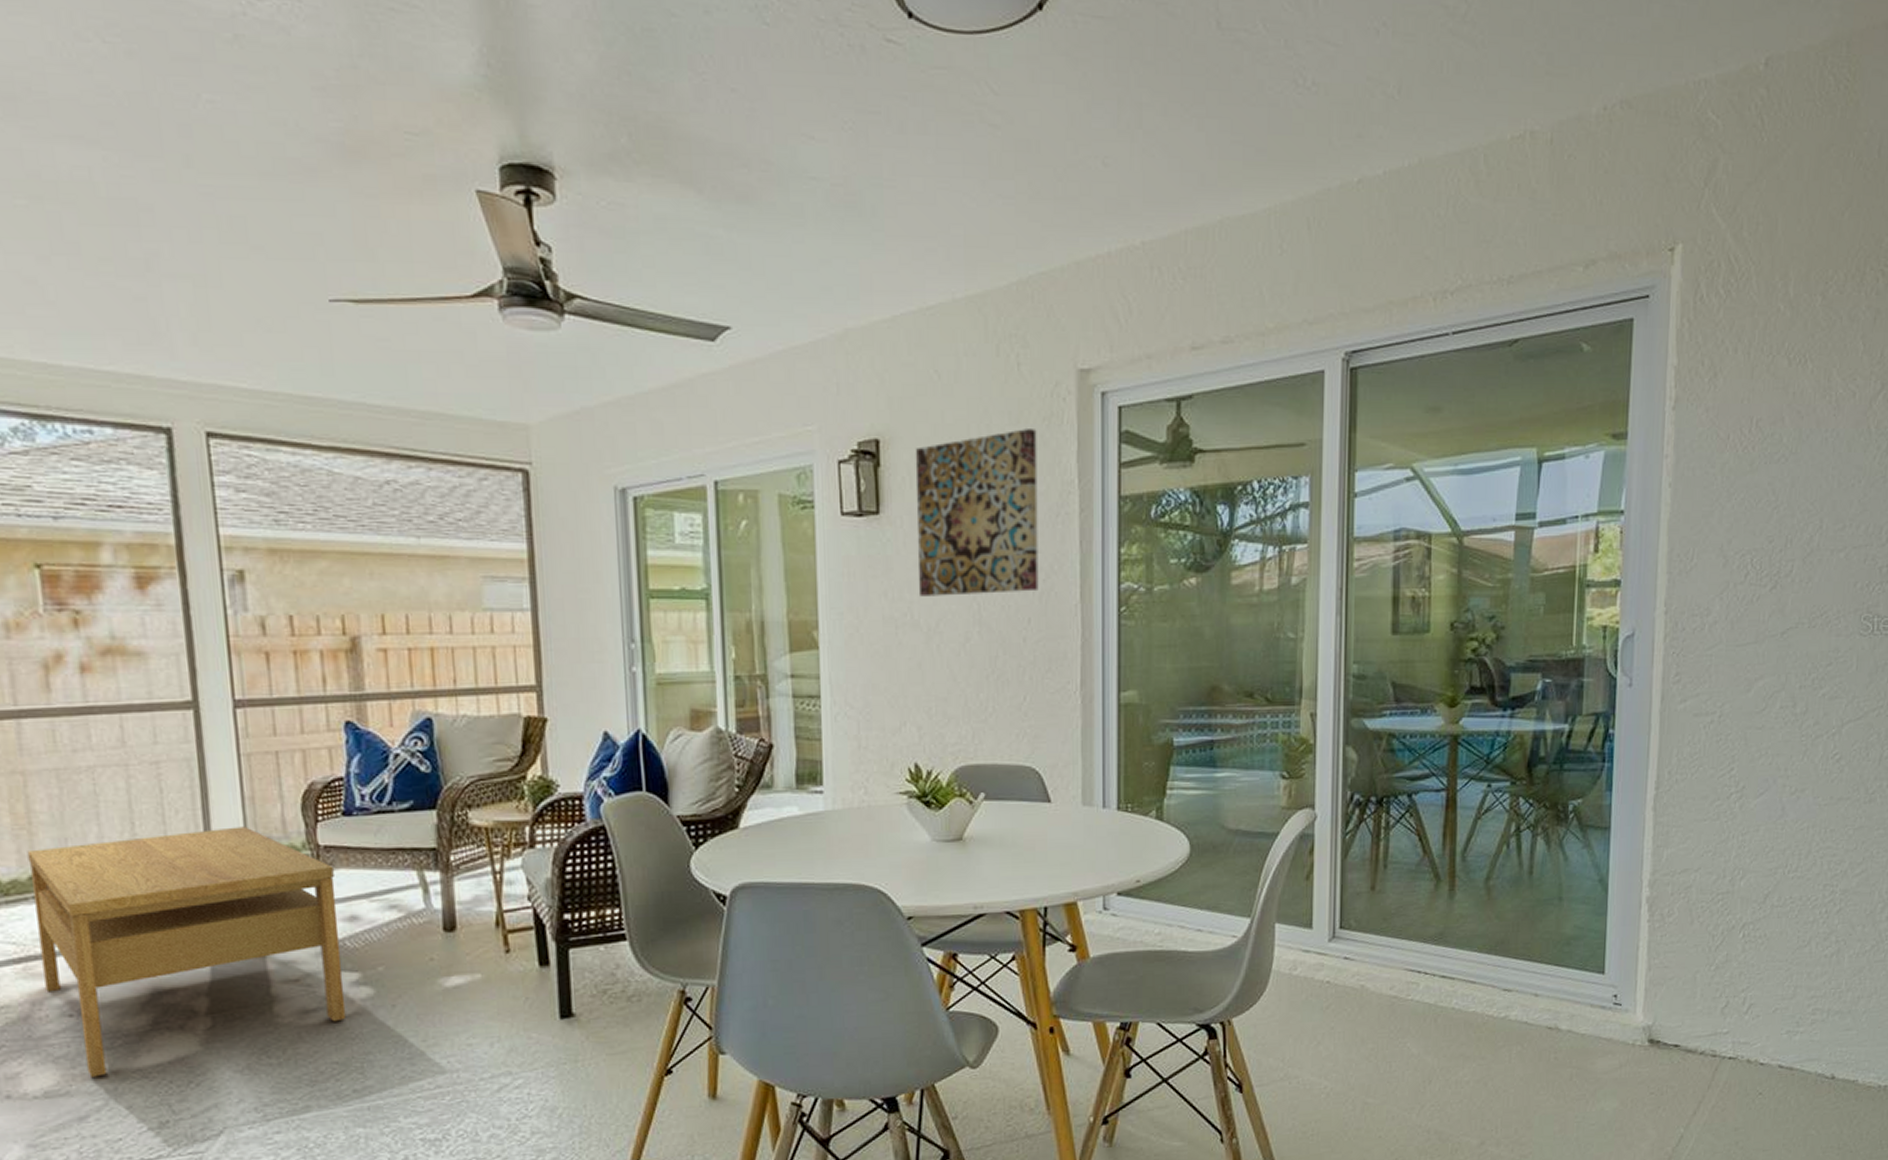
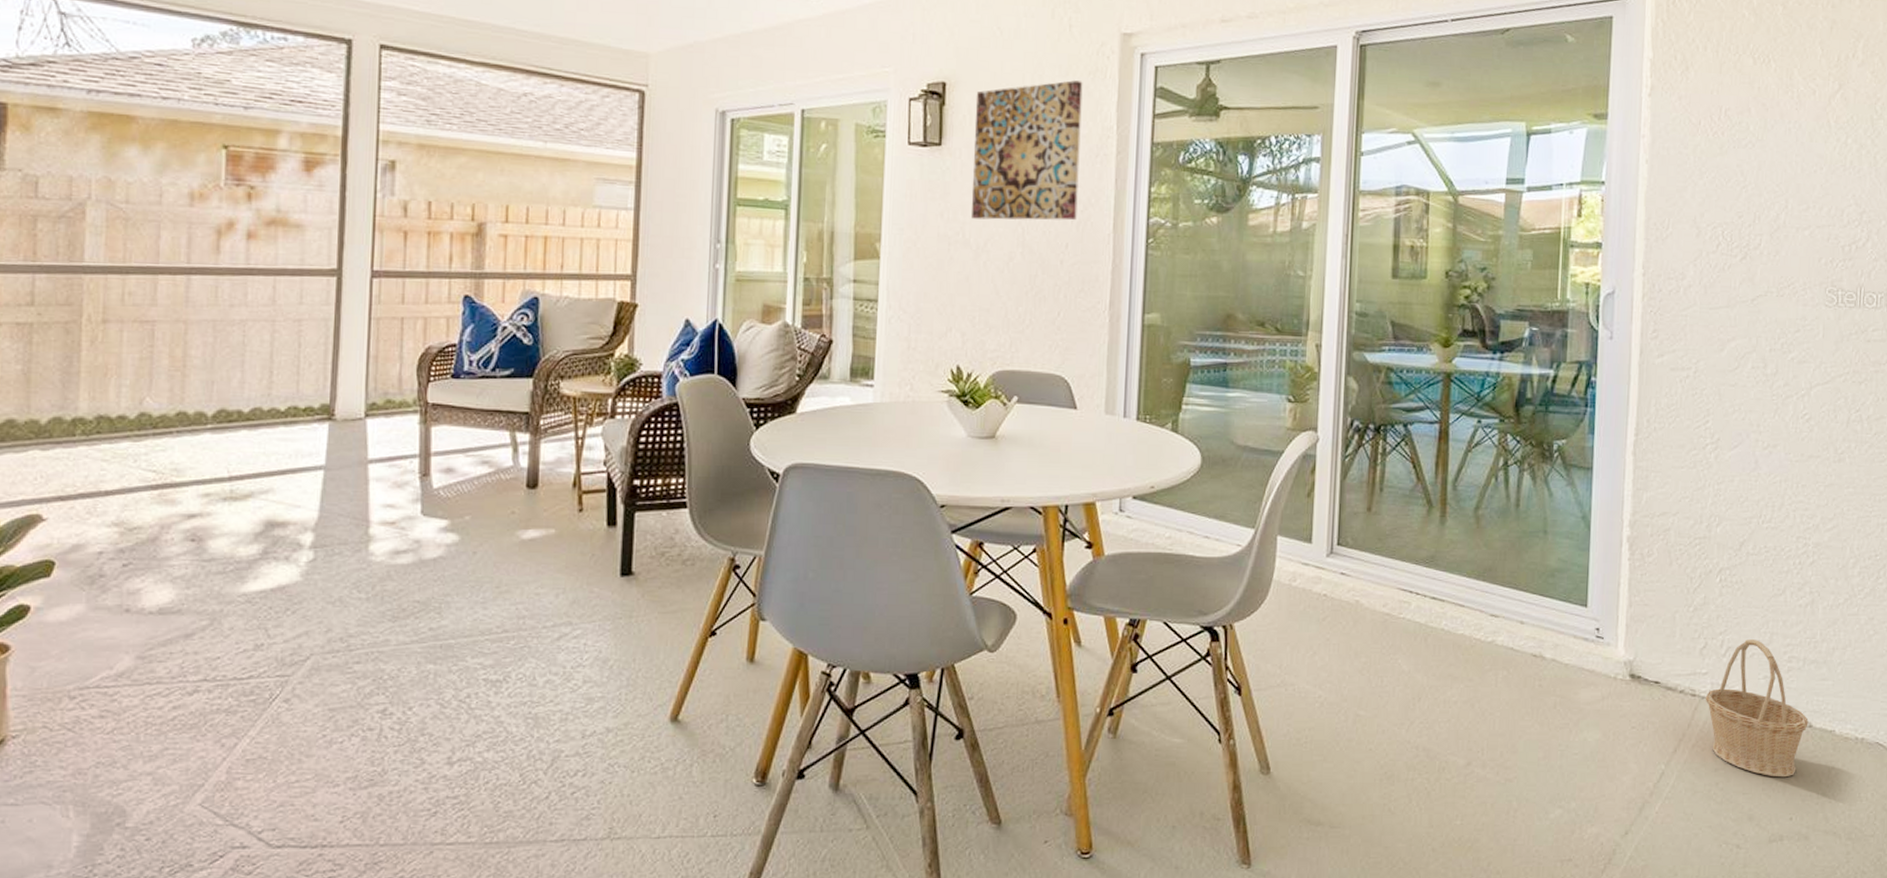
coffee table: present [27,826,347,1077] -> none [175,381,438,598]
basket: none [1726,993,1831,1132] -> present [1705,638,1809,778]

